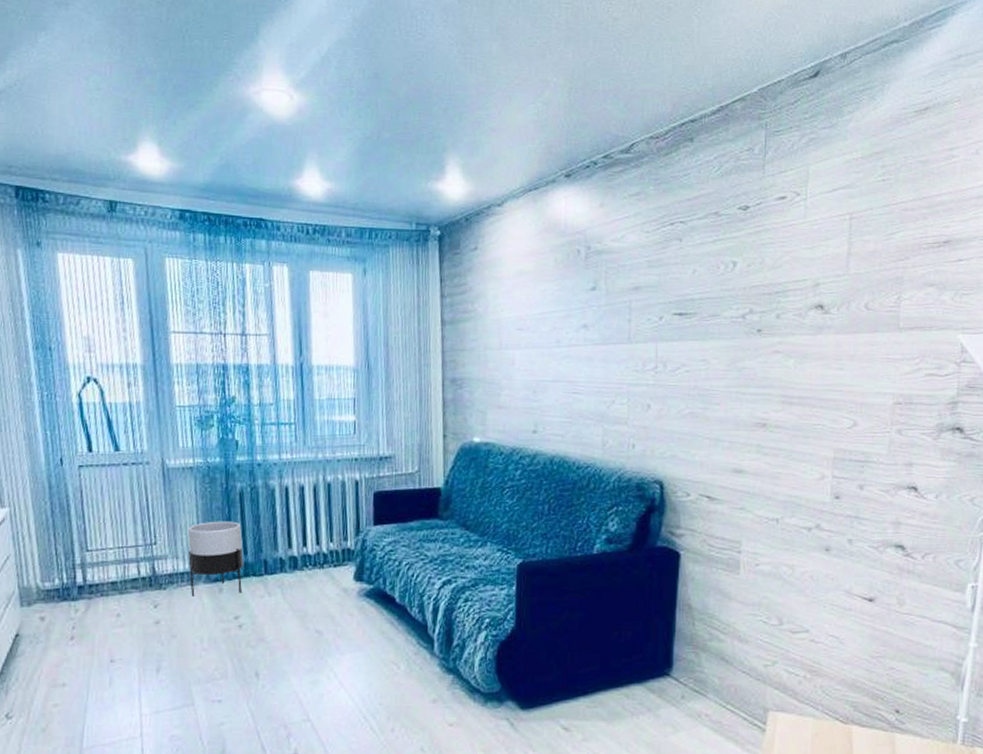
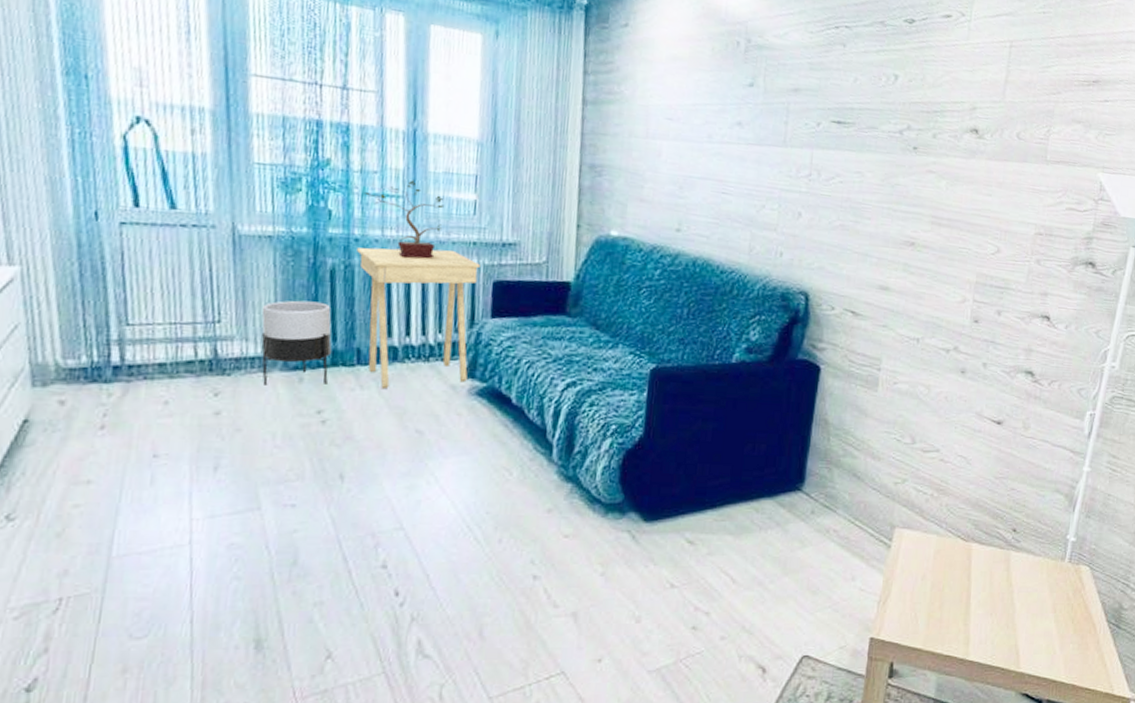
side table: none [260,467,362,595] -> present [357,247,480,390]
potted plant: none [262,408,330,478] -> present [363,180,445,259]

